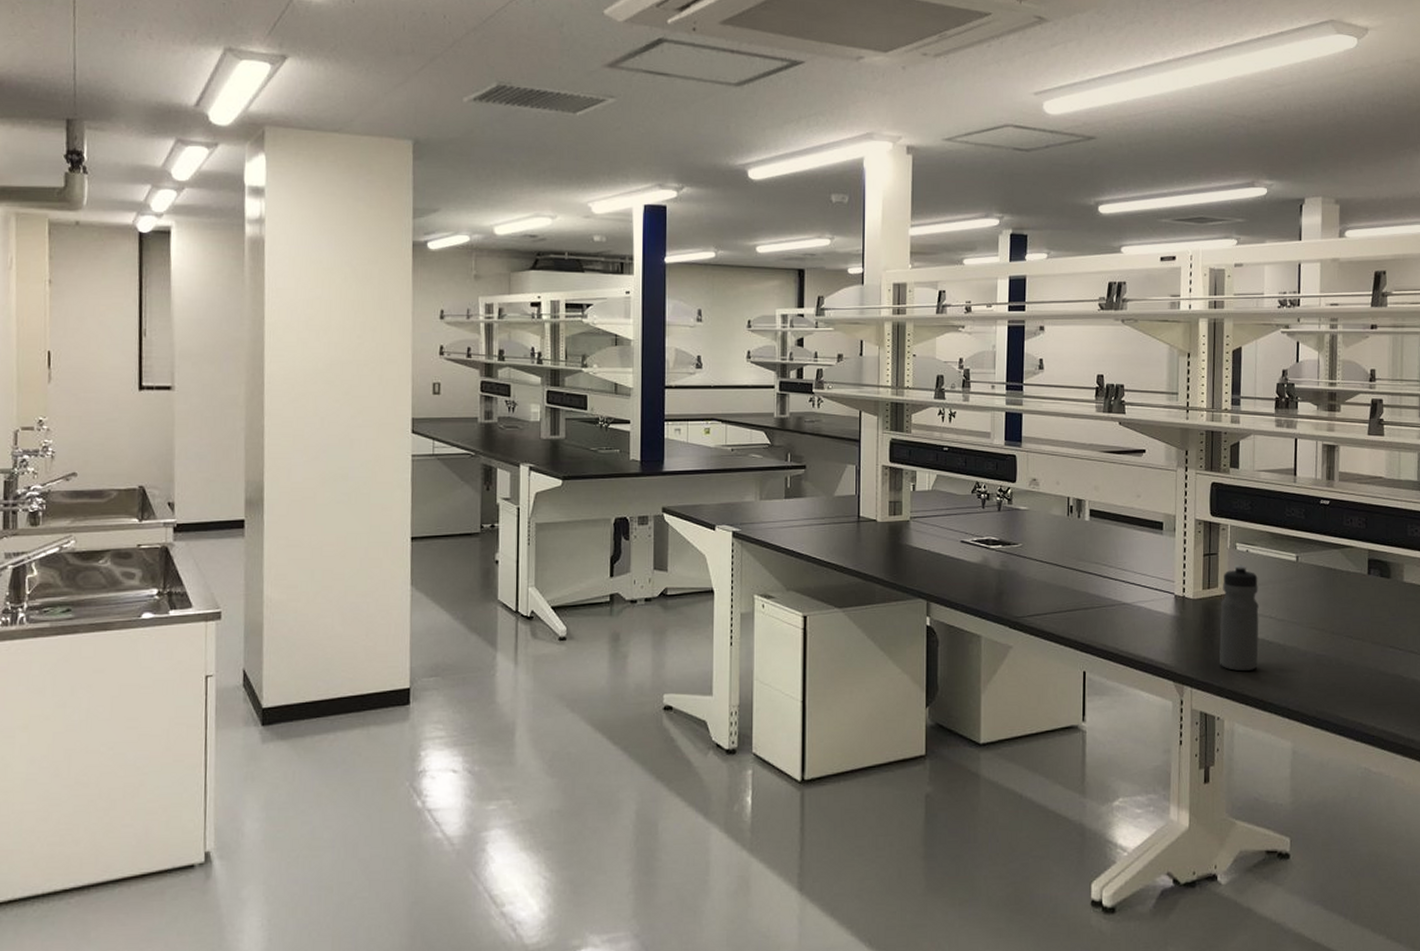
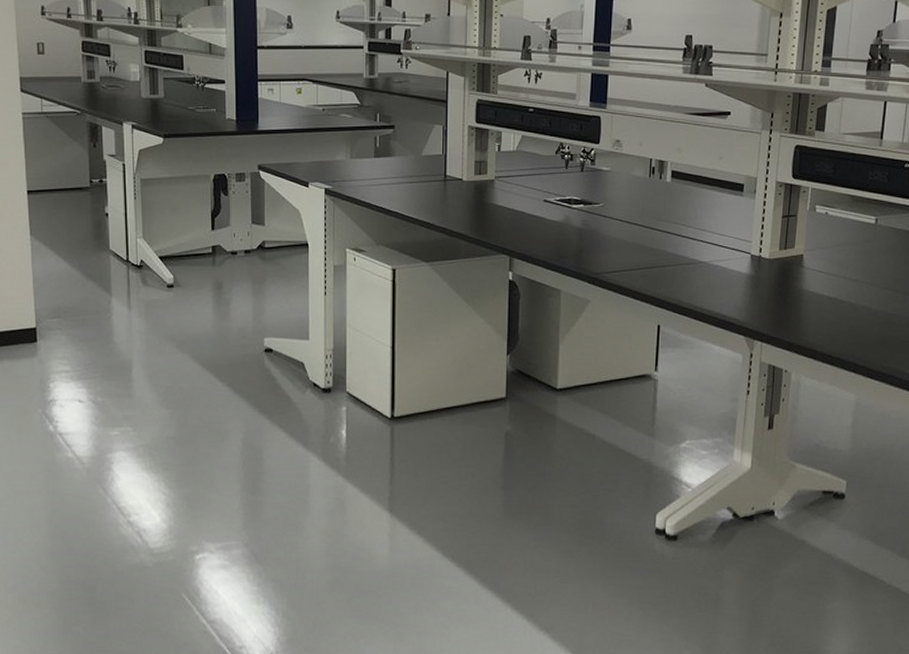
water bottle: present [1219,564,1259,672] -> none [791,226,835,328]

